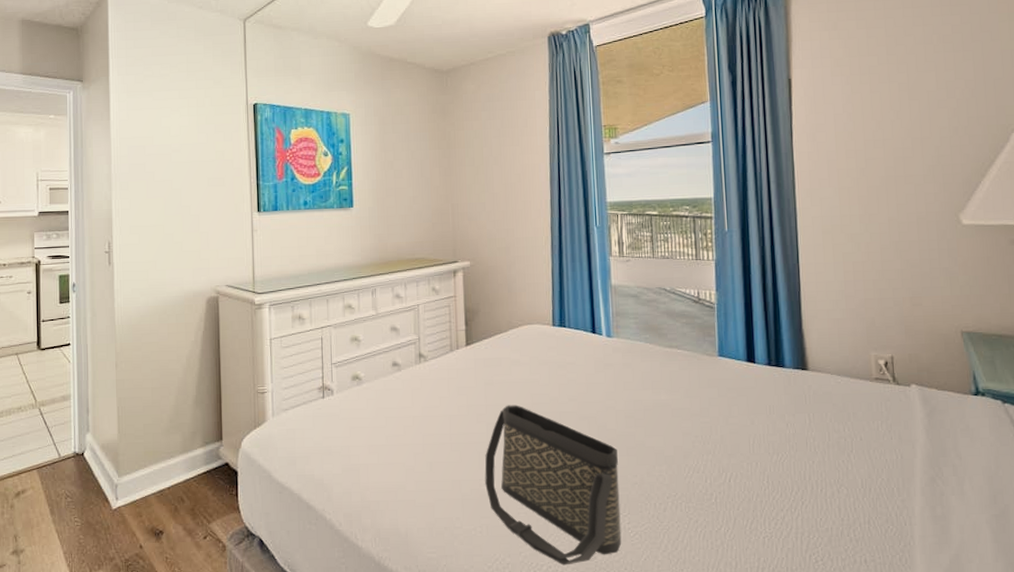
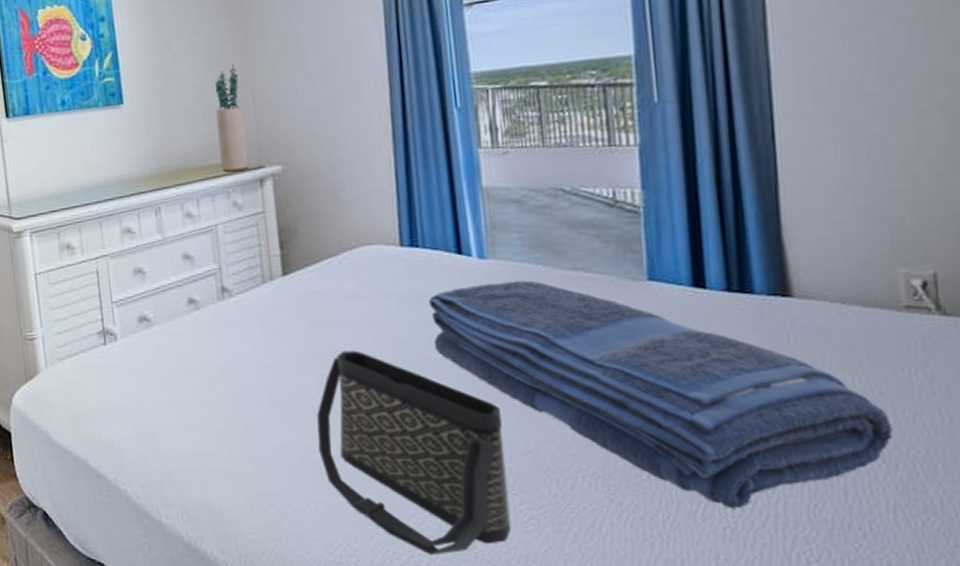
vase: none [424,182,446,265] -> present [215,63,249,173]
towel: none [571,354,868,523] -> present [429,280,893,509]

